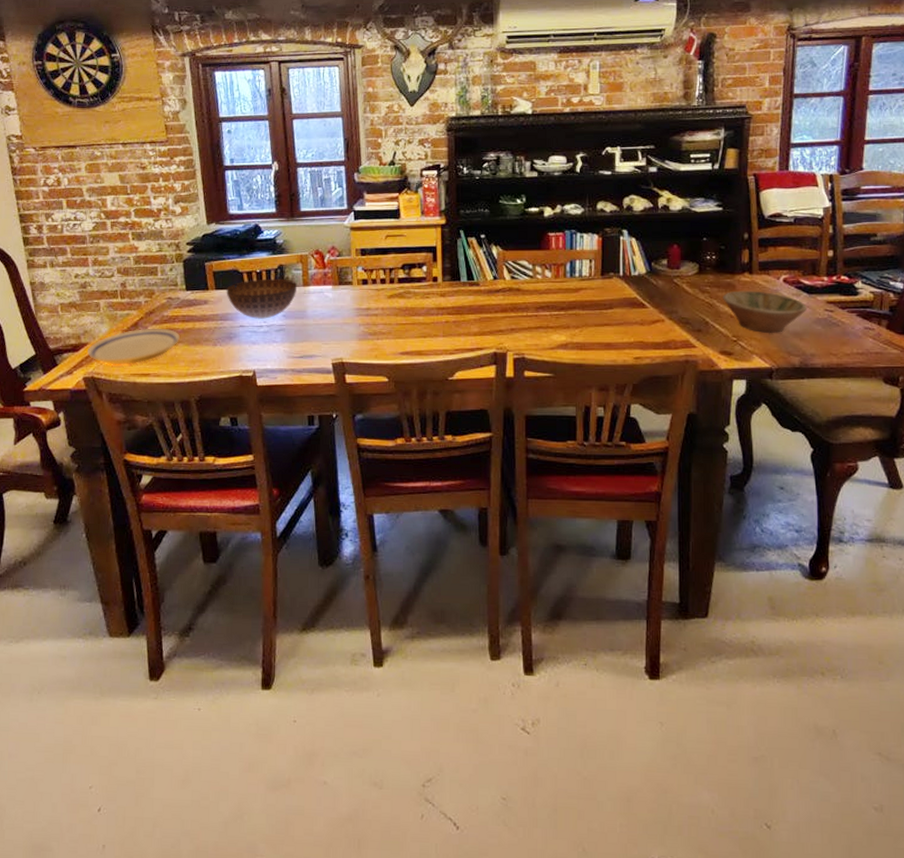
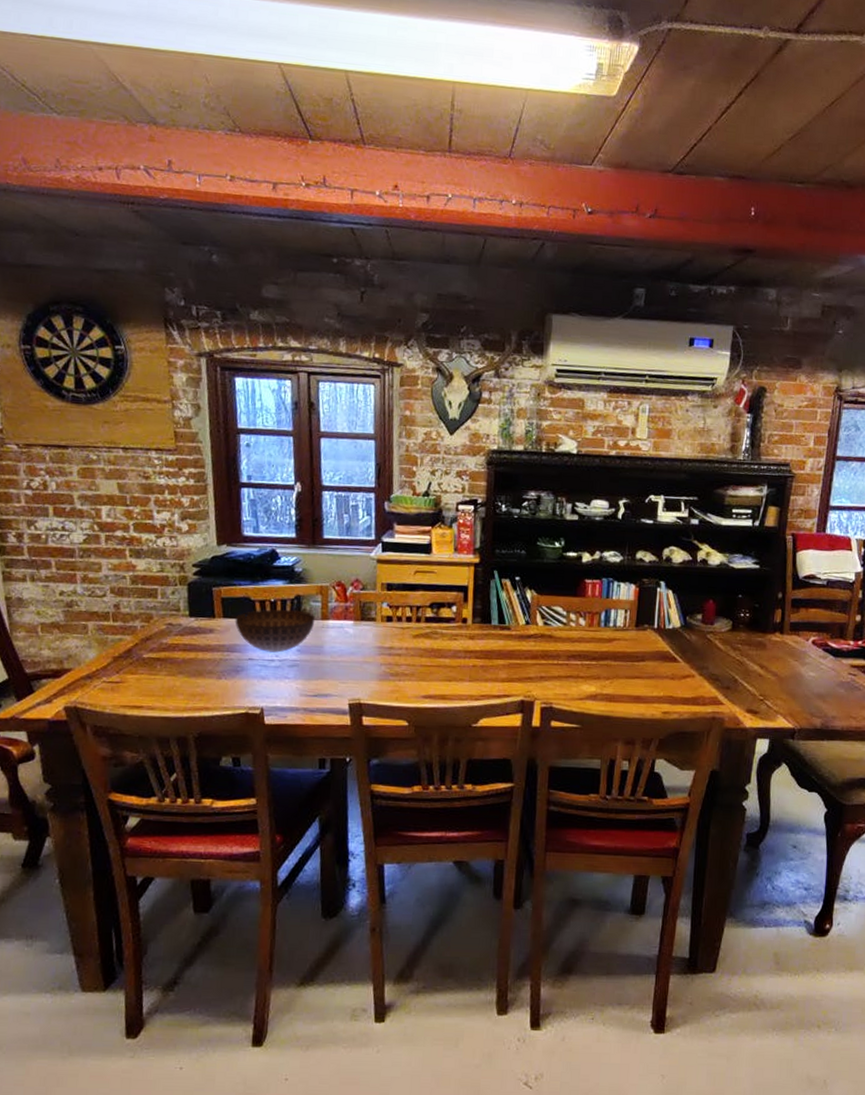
plate: present [87,328,180,364] -> none [71,656,180,695]
bowl: present [723,290,807,334] -> none [753,650,832,695]

